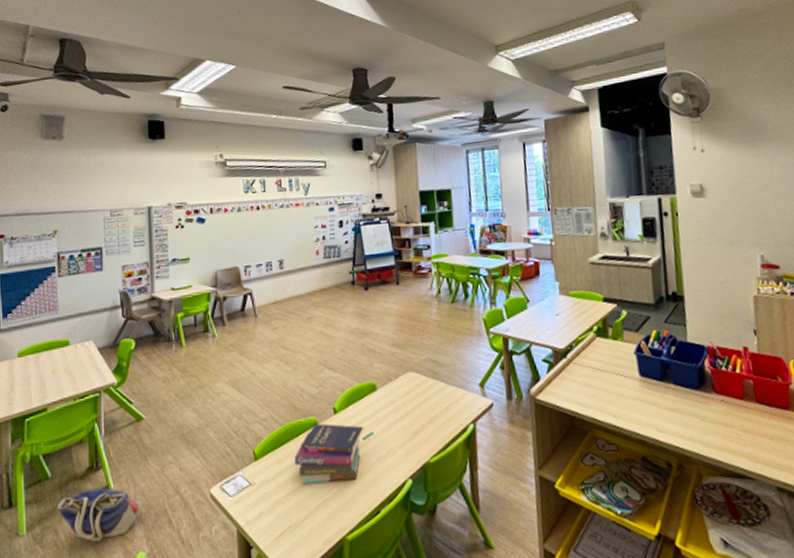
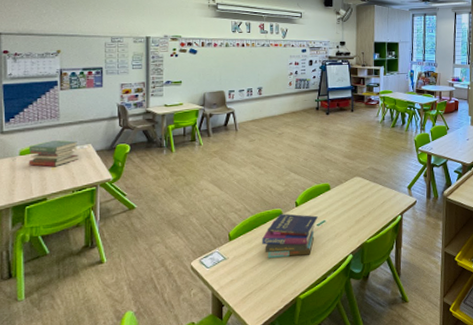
books: none [27,337,80,371] -> present [28,140,79,167]
tote bag: present [57,488,142,543] -> none [54,262,131,305]

